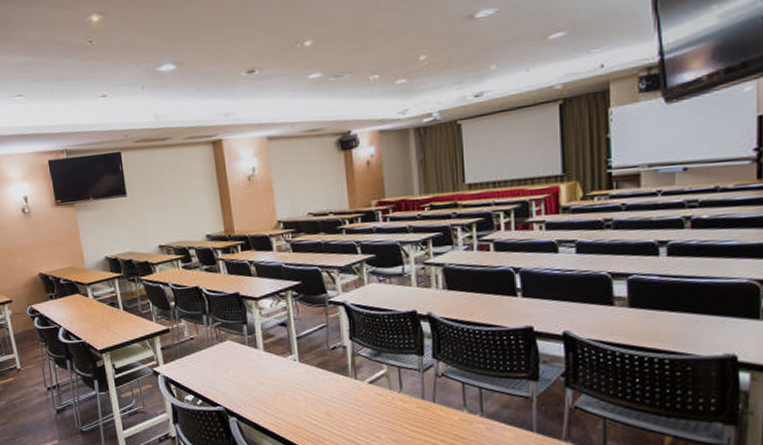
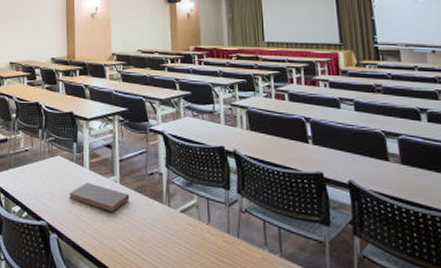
book: none [244,364,312,392] -> present [69,182,130,213]

